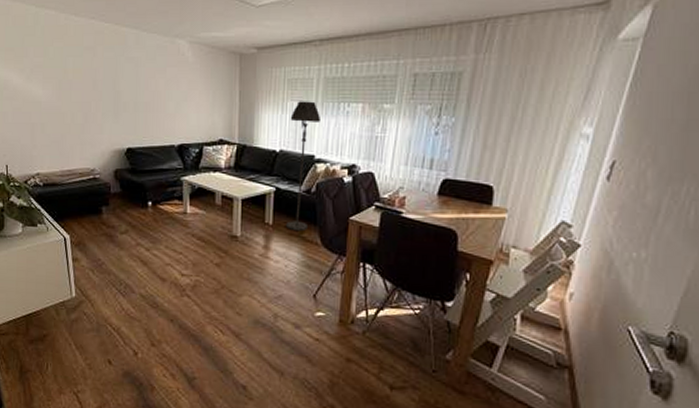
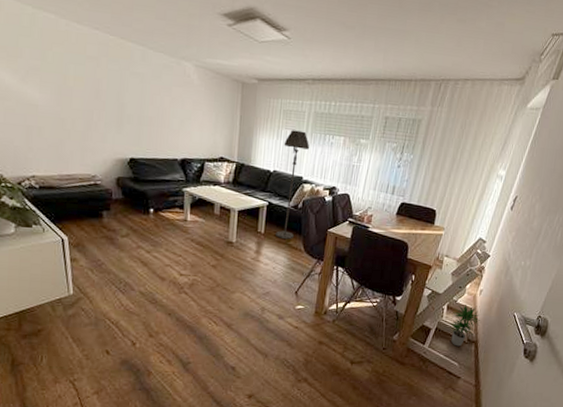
potted plant: none [526,314,575,373] -> present [449,305,481,347]

